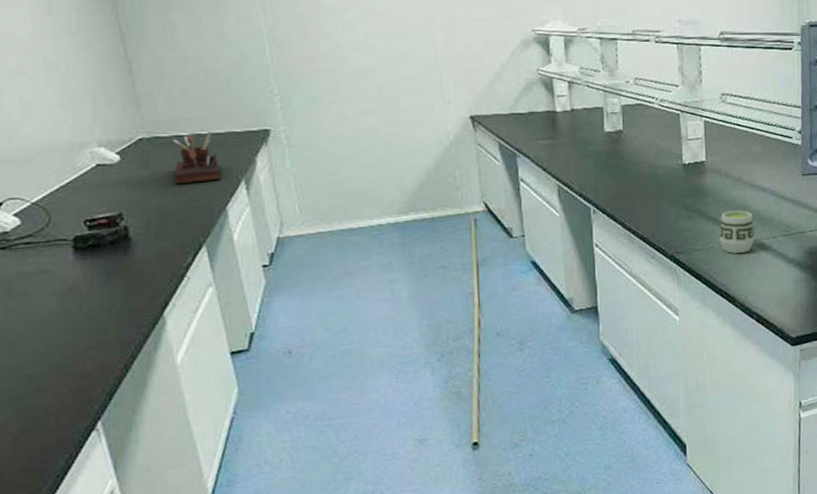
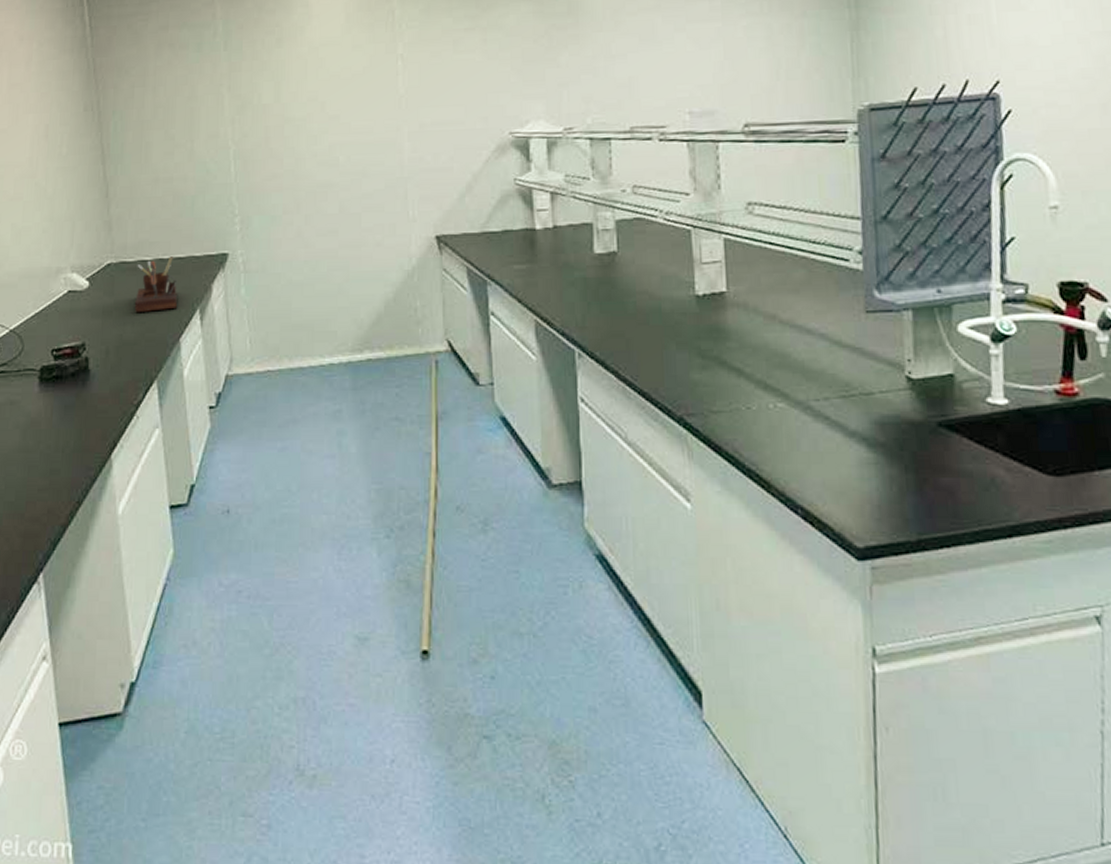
cup: present [719,210,755,253] -> none [746,359,799,419]

